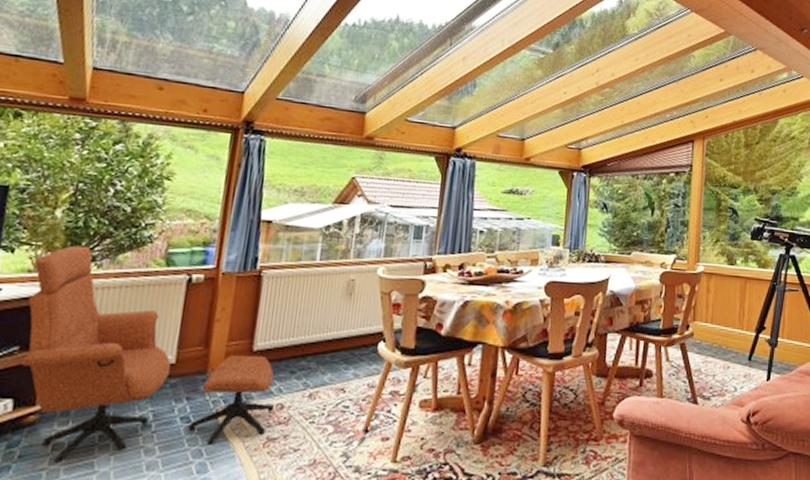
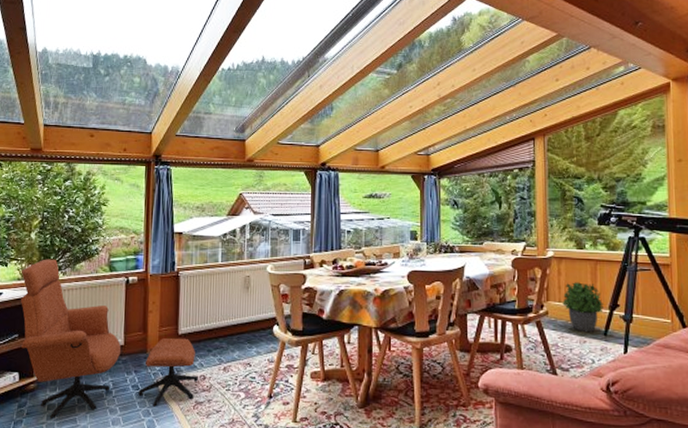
potted plant: none [709,301,751,357] -> present [562,282,605,333]

